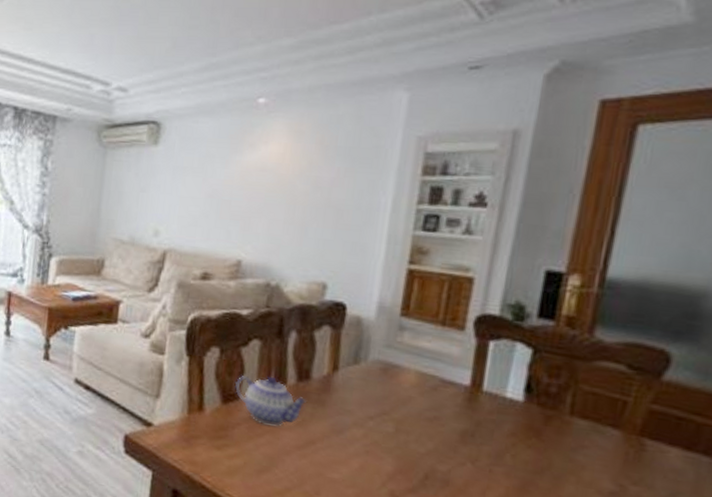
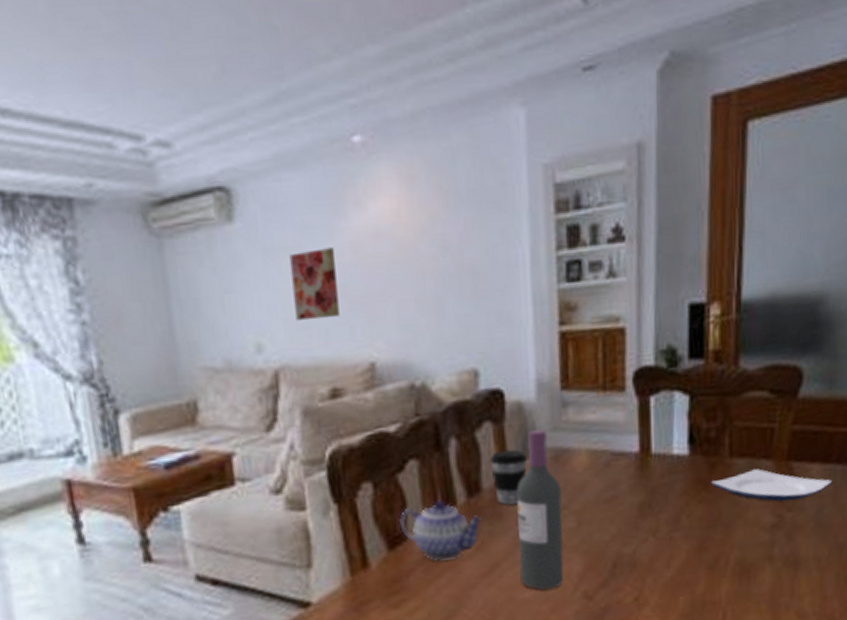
wall art: none [188,172,227,223] -> present [289,247,340,322]
coffee cup: none [322,351,358,398] -> present [490,449,528,505]
wine bottle: none [331,342,386,479] -> present [517,428,564,590]
plate: none [544,432,695,478] -> present [711,468,833,501]

